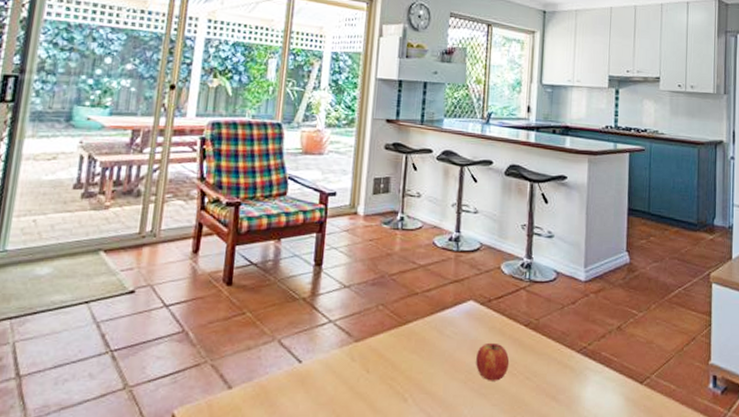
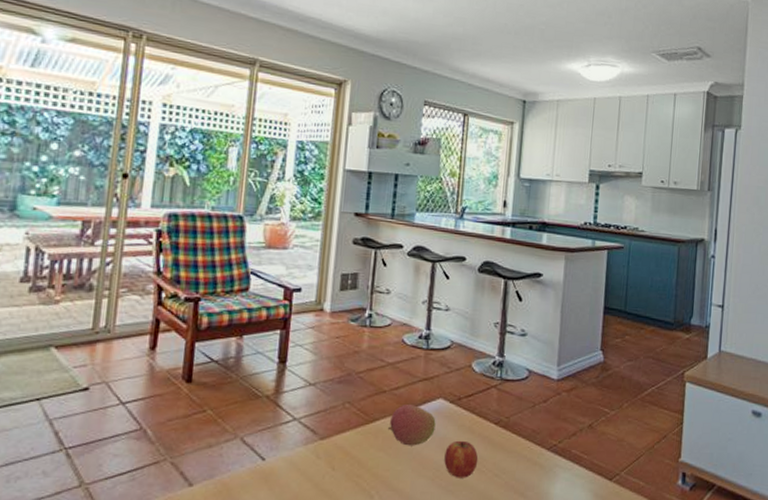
fruit: none [421,307,467,349] -> present [388,405,436,446]

